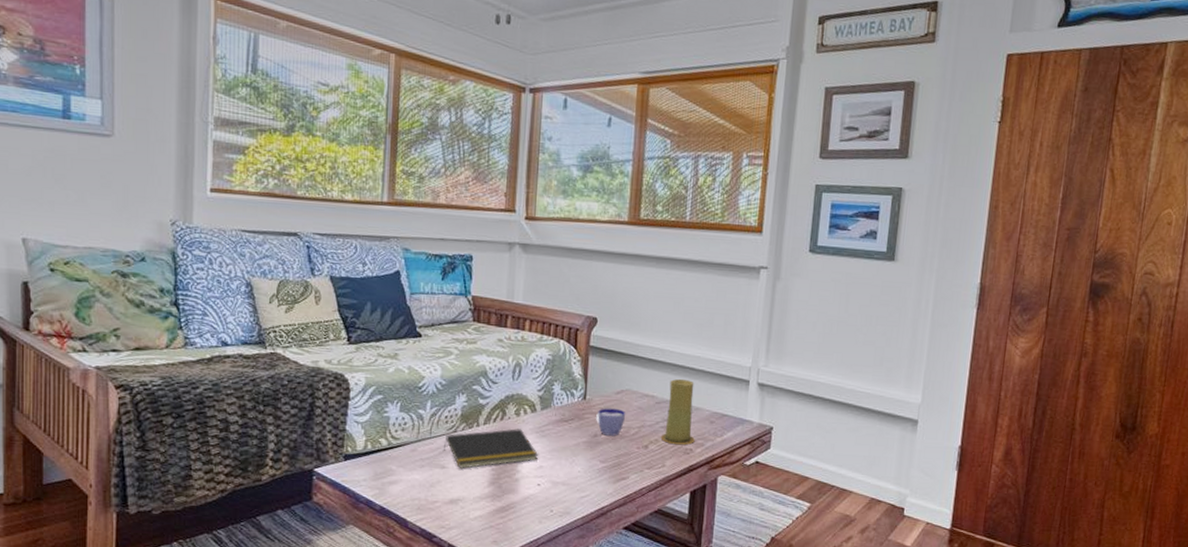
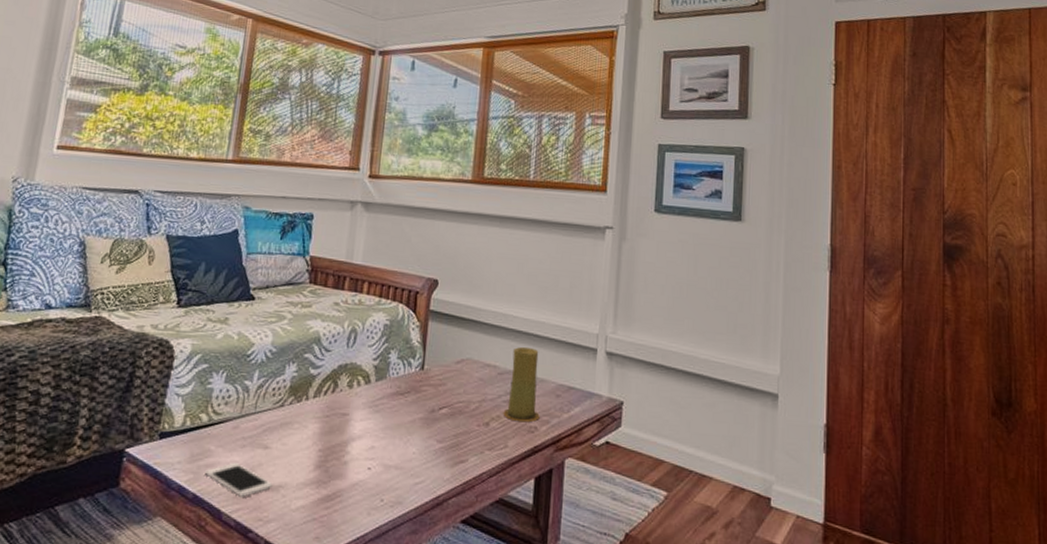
cell phone: none [389,479,452,509] -> present [205,462,273,497]
notepad: present [444,428,538,469] -> none [268,402,370,449]
cup: present [596,408,626,436] -> none [434,379,466,412]

